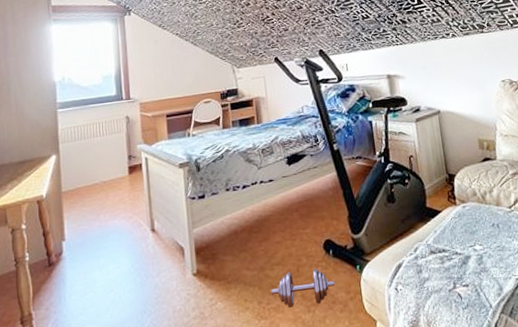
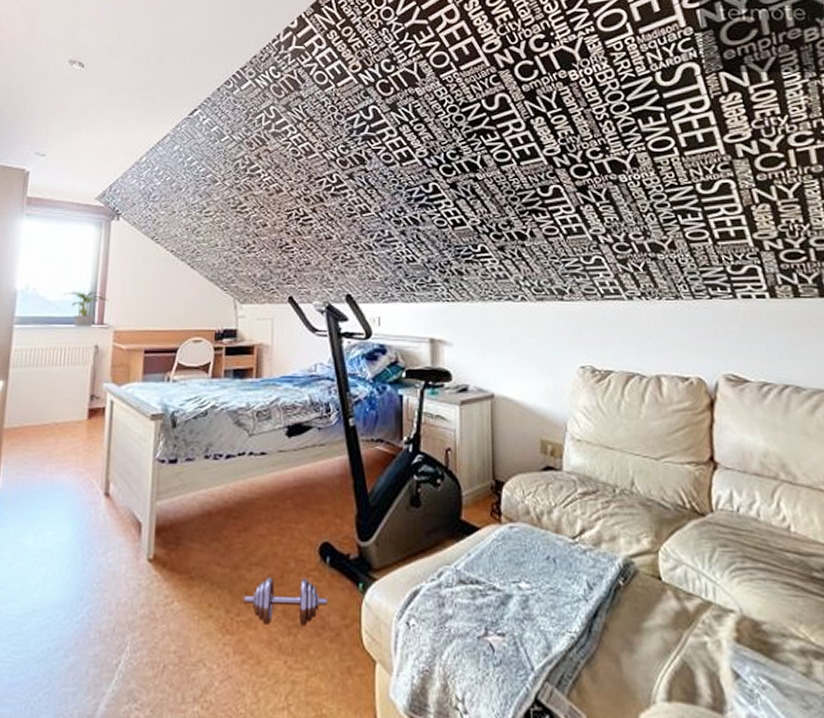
potted plant: none [93,74,132,105] -> present [62,291,110,328]

